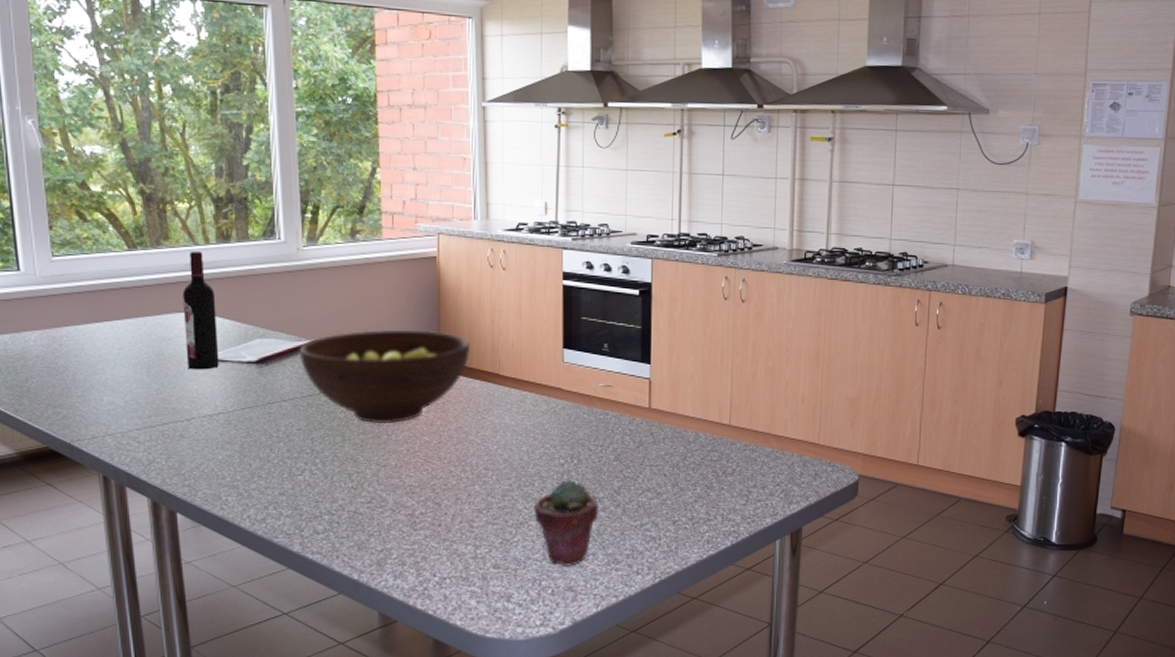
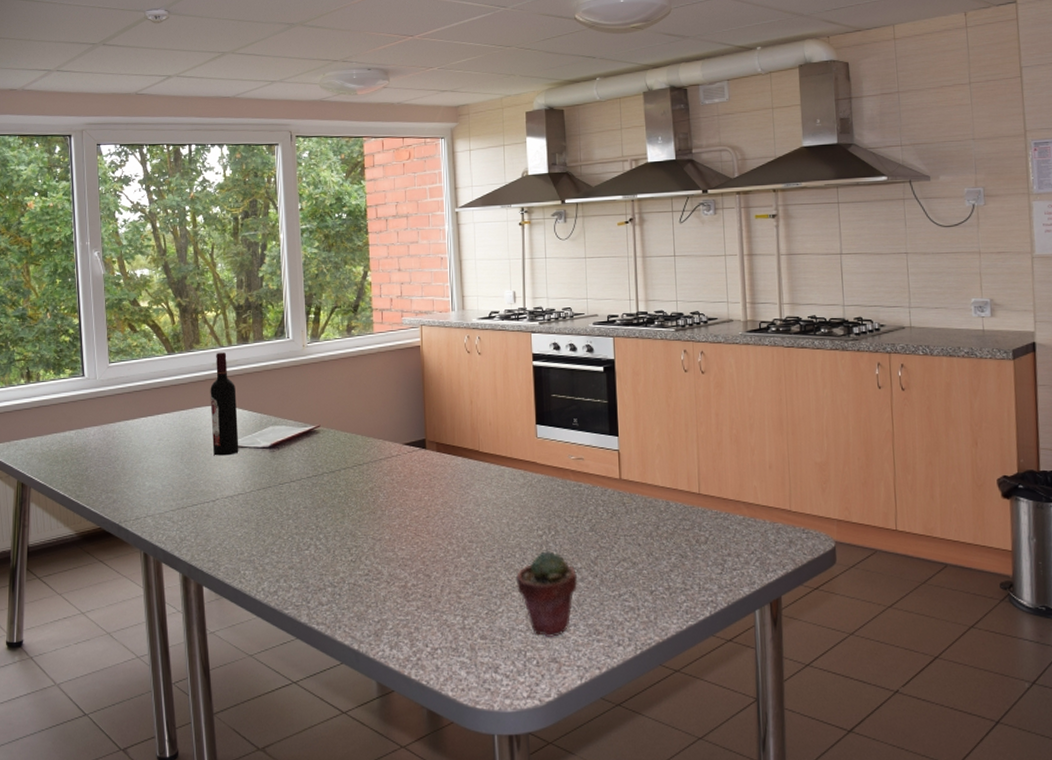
fruit bowl: present [299,329,470,424] -> none [305,412,452,501]

